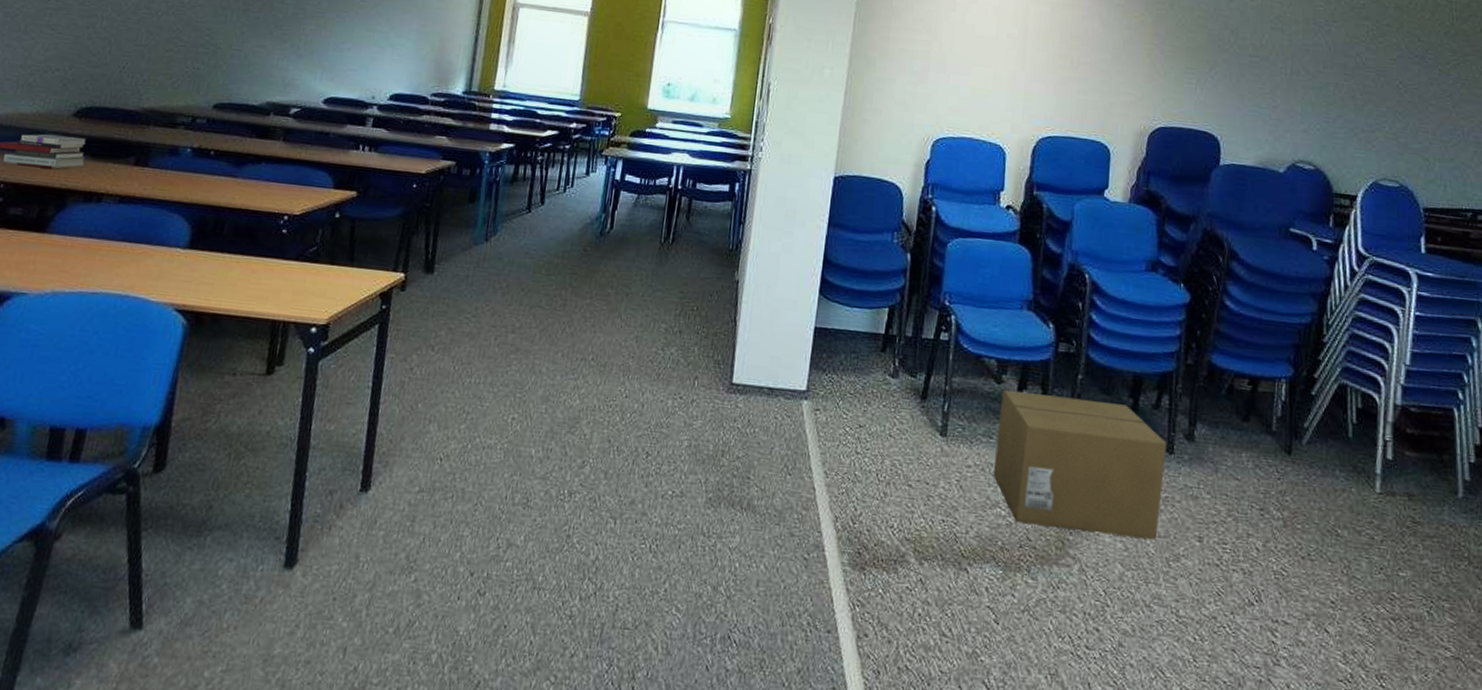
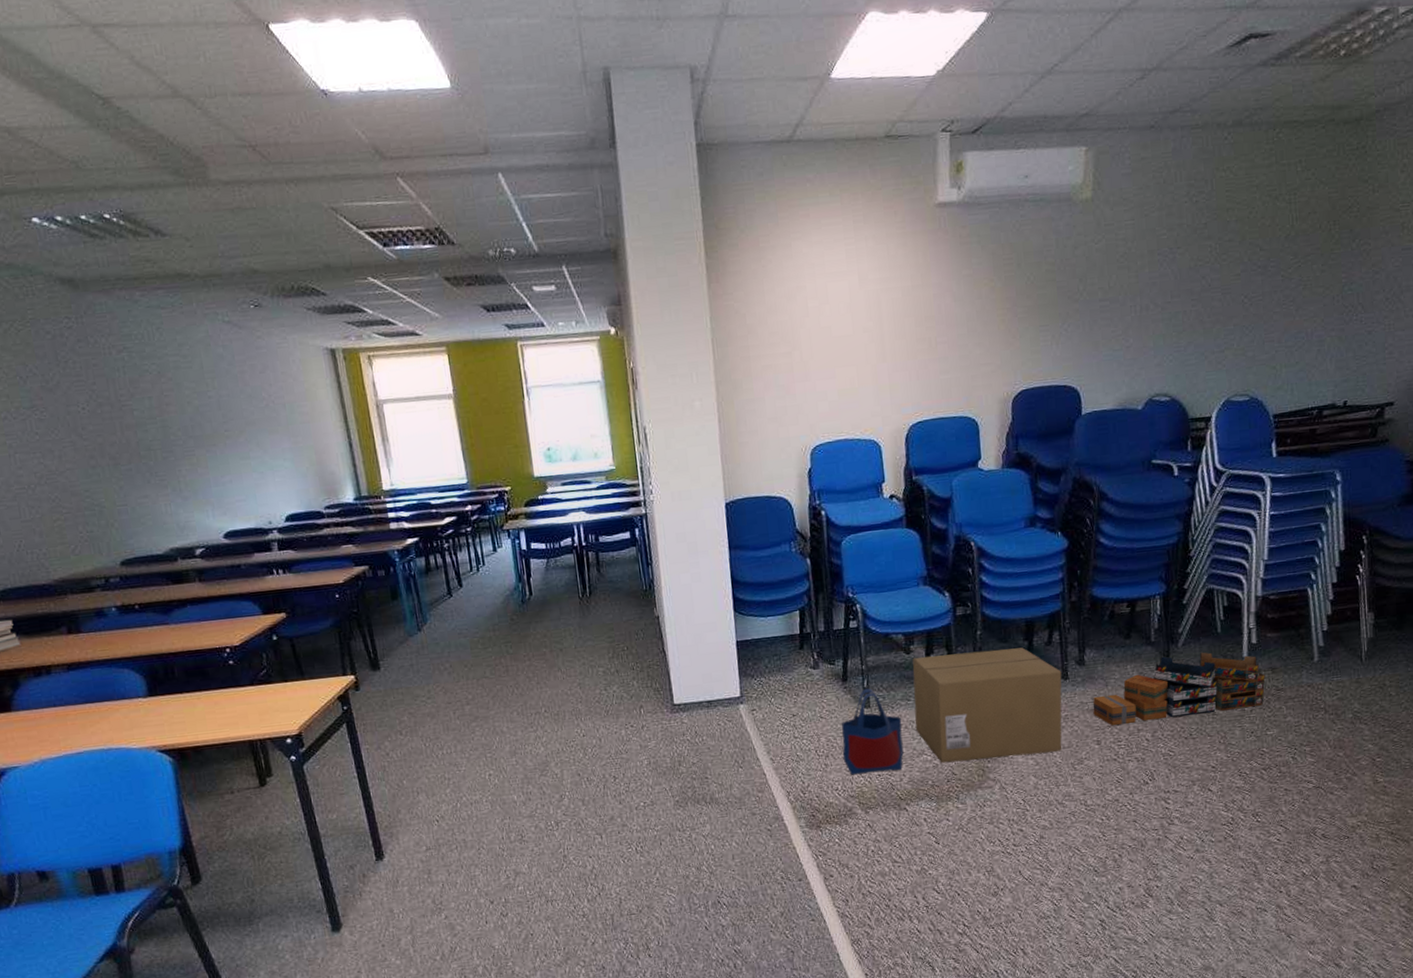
tote bag: none [905,413,980,519] -> present [841,689,904,775]
cardboard boxes: none [1198,451,1400,537] -> present [1092,652,1266,726]

